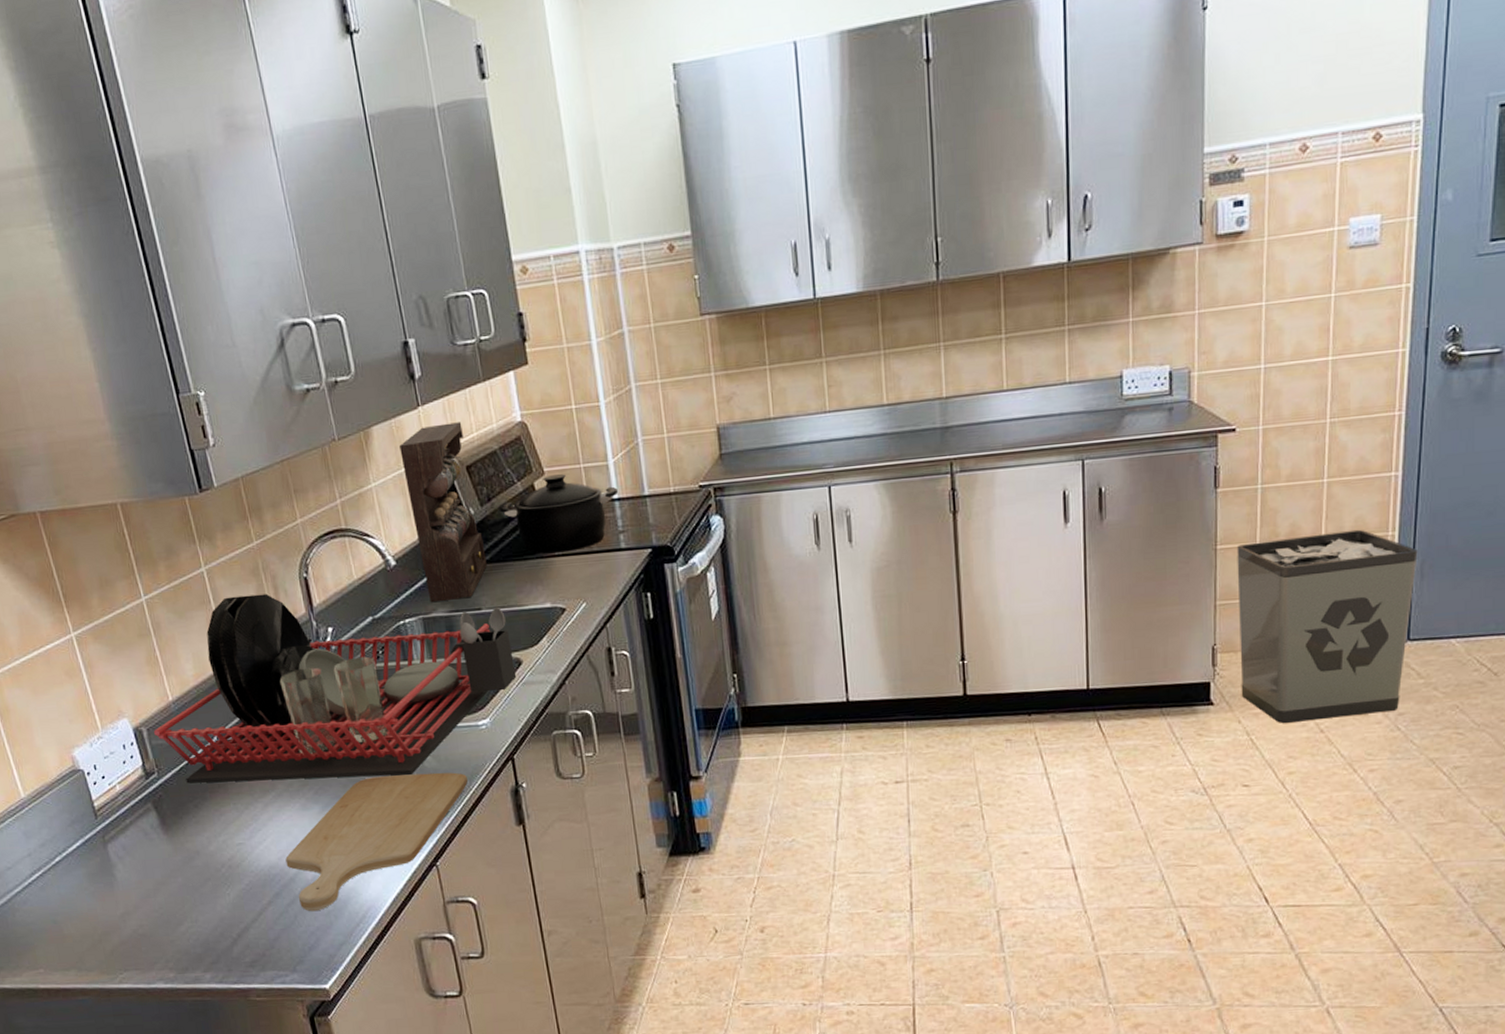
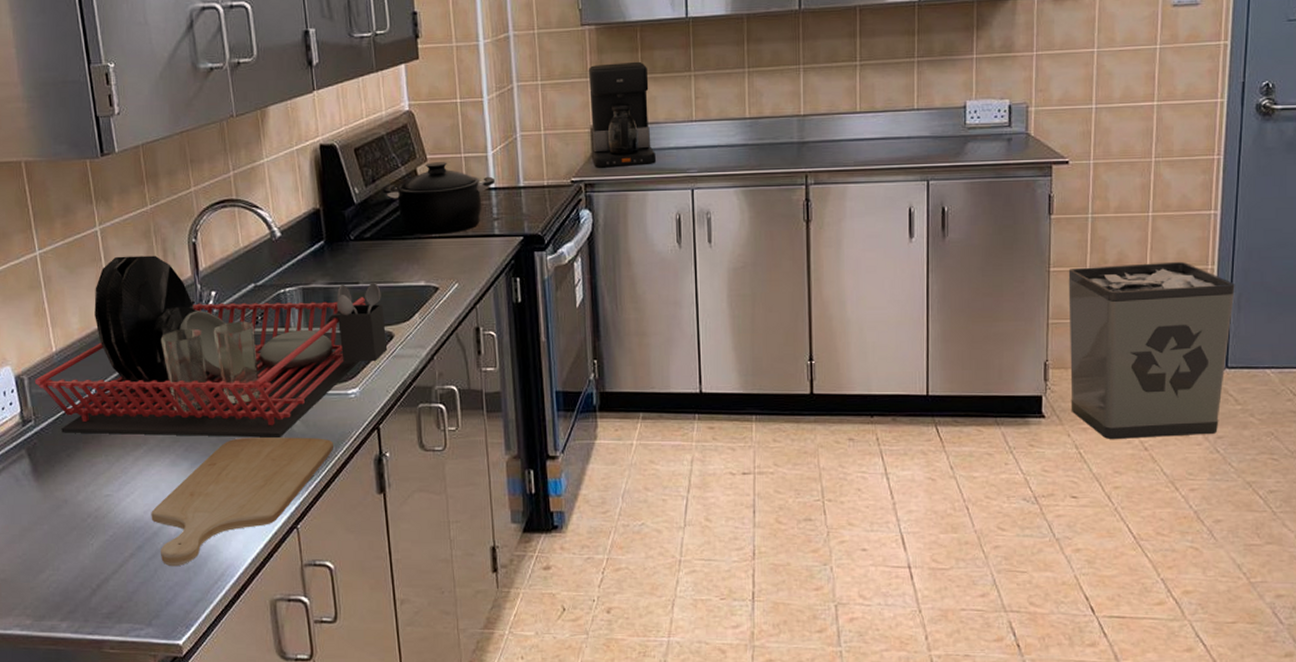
spice rack: present [399,422,487,603] -> none [293,107,367,274]
coffee maker: none [710,350,788,470] -> present [588,61,656,168]

